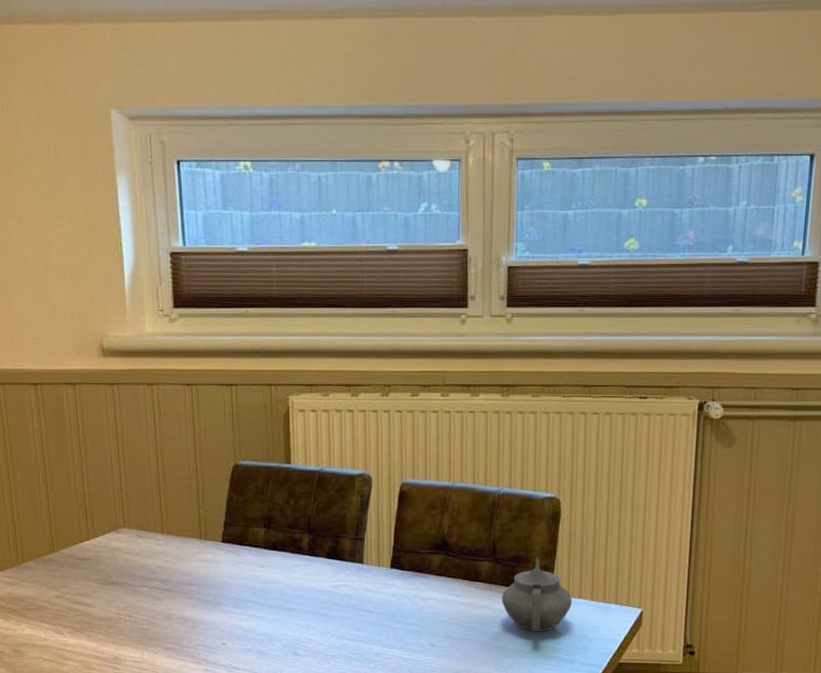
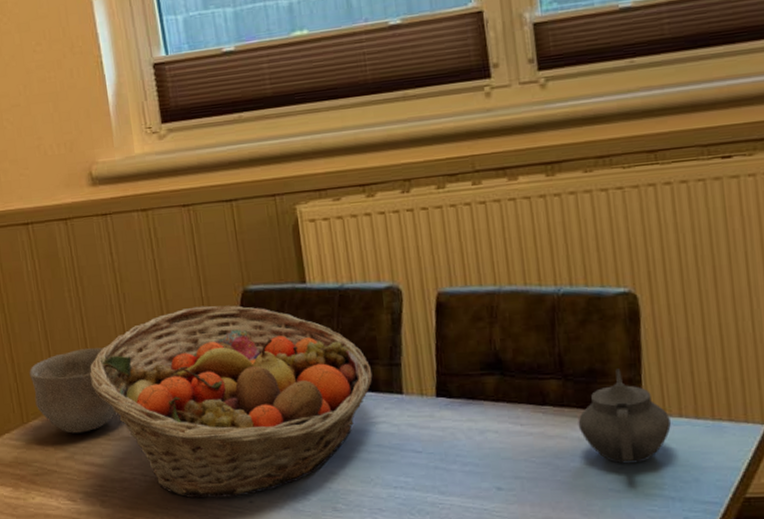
bowl: none [27,502,109,576] -> present [29,348,117,434]
fruit basket: none [85,474,339,639] -> present [89,305,373,499]

